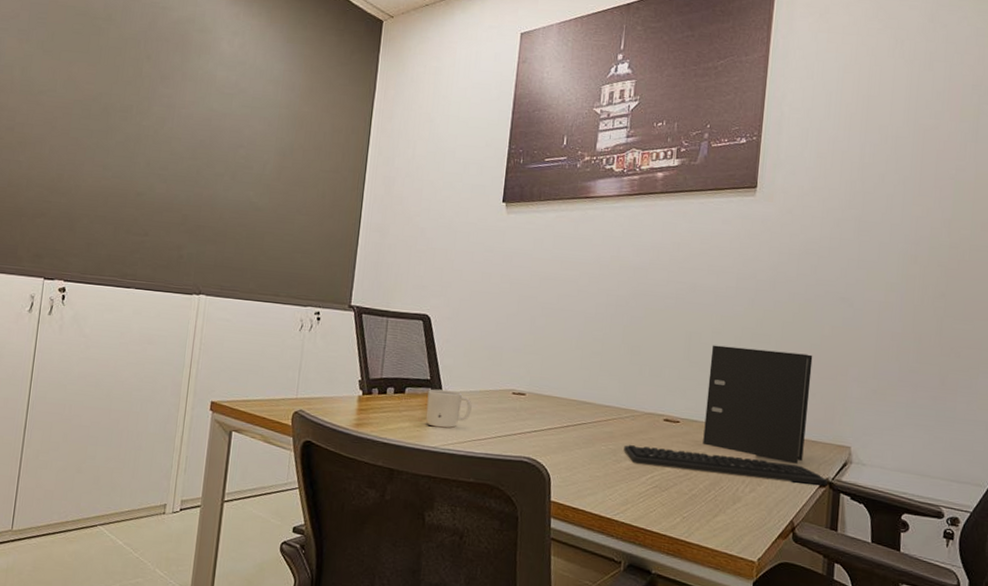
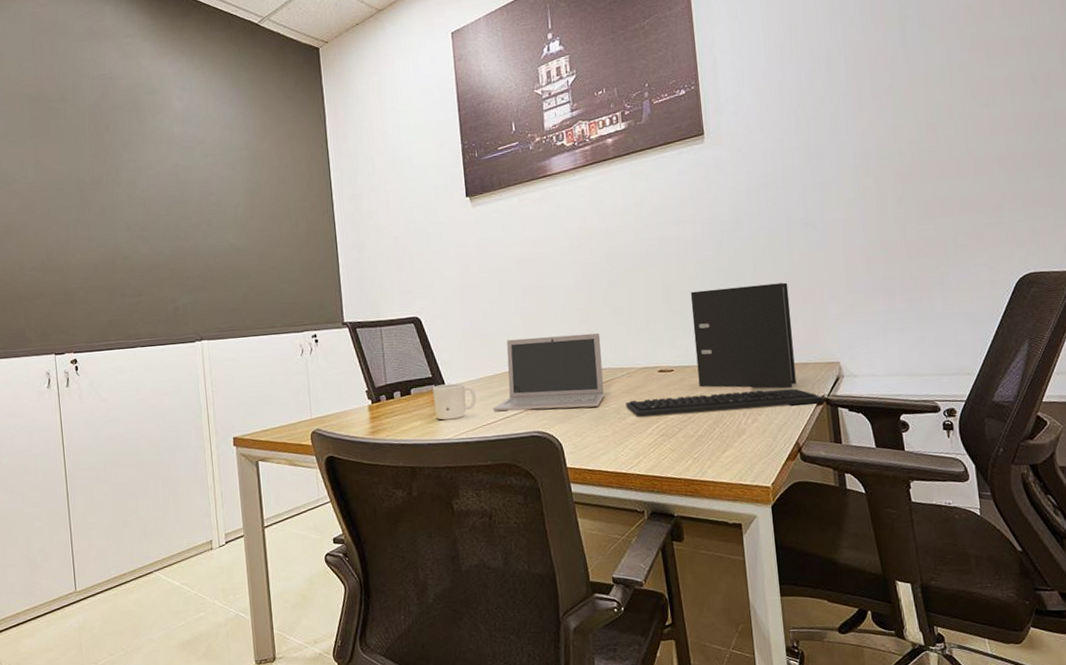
laptop: none [486,357,612,445] -> present [492,333,605,411]

